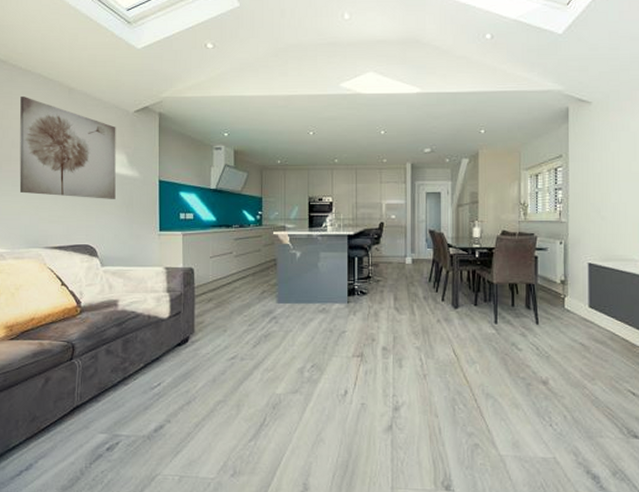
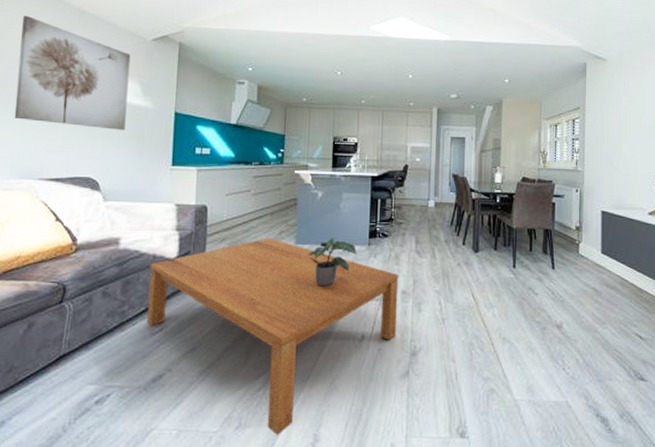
coffee table: none [146,297,379,484] -> present [147,237,399,436]
potted plant: none [289,296,336,345] -> present [307,238,357,288]

